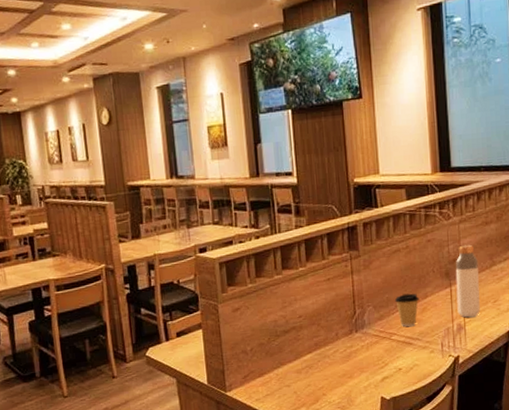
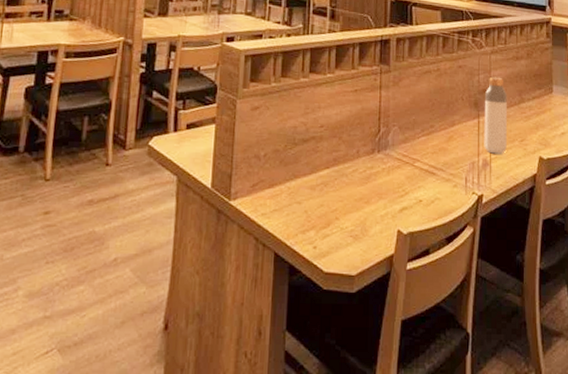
coffee cup: present [394,293,420,327] -> none [421,118,446,155]

